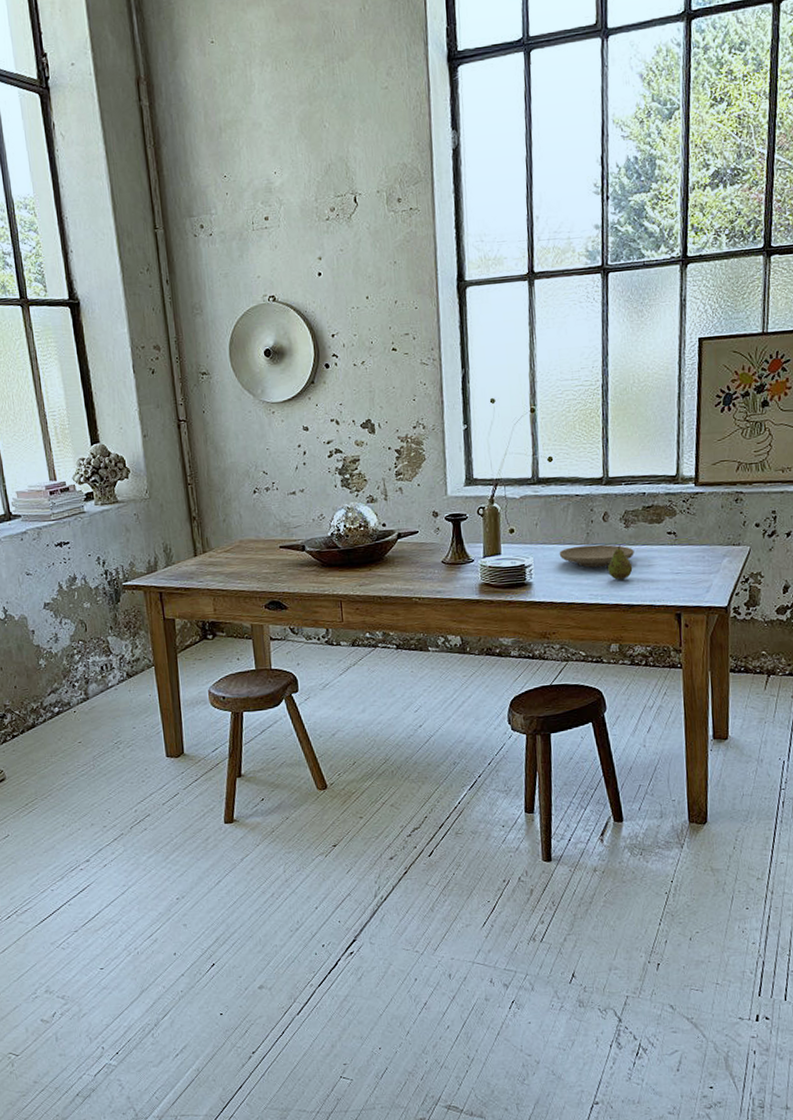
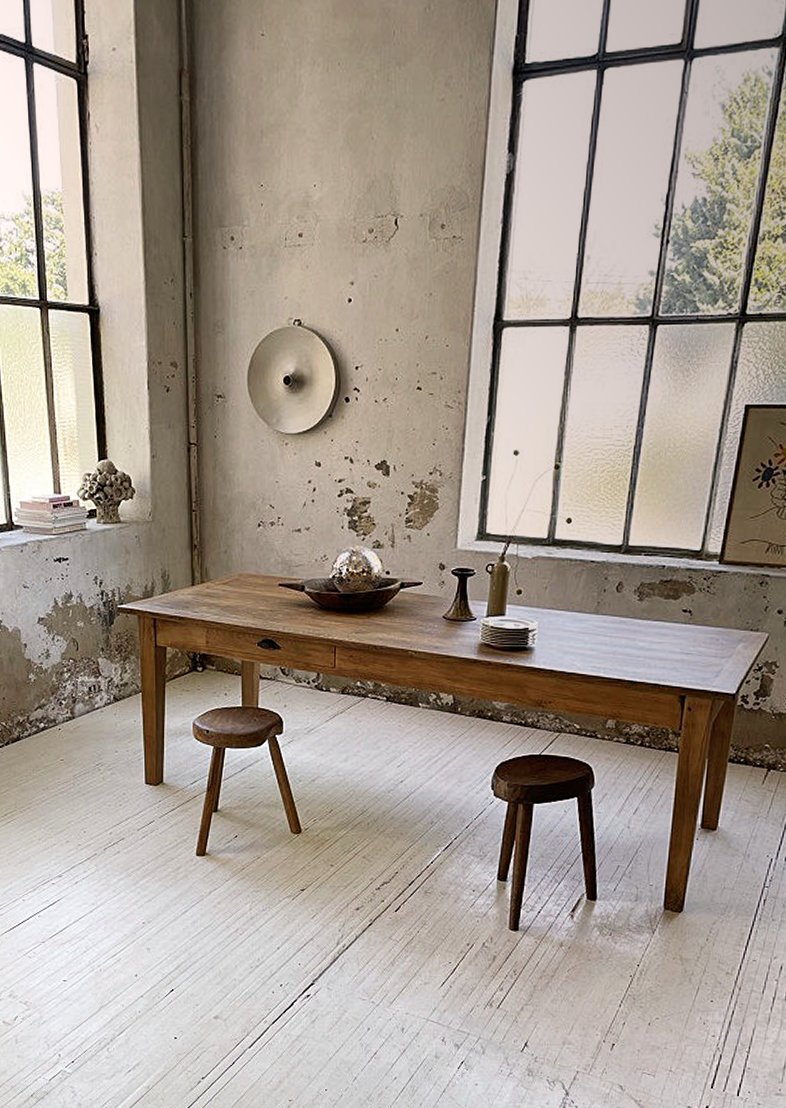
plate: present [559,544,634,568] -> none [565,615,645,640]
fruit: present [607,545,633,580] -> none [614,618,641,655]

